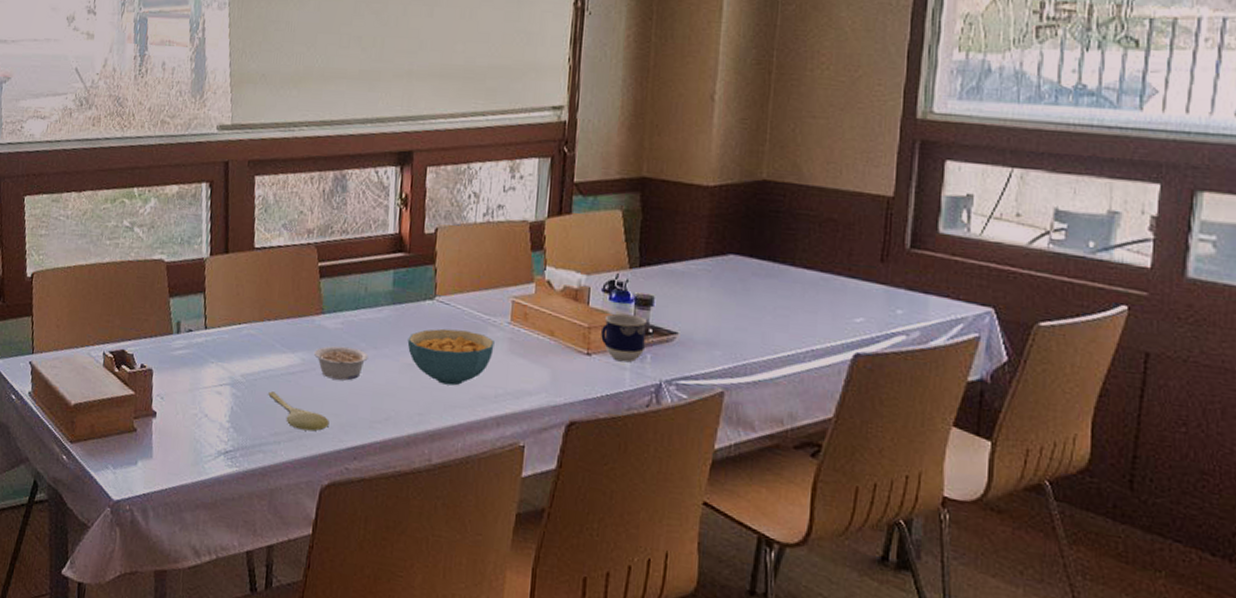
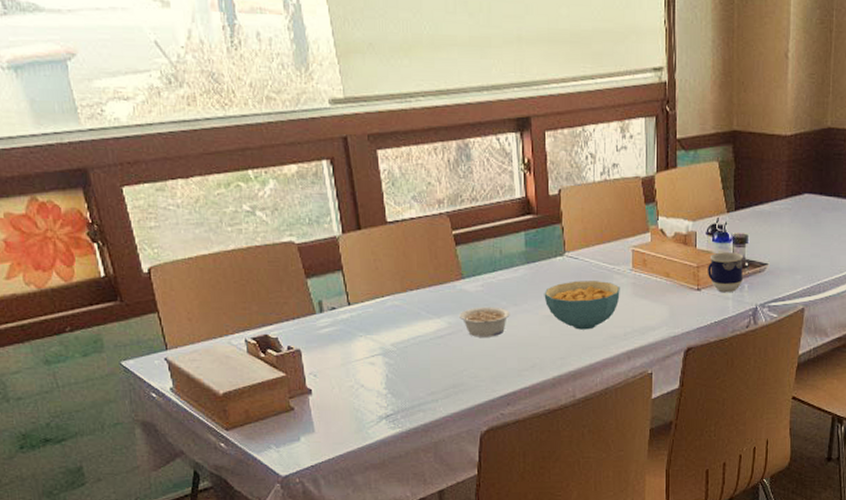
spoon: present [268,391,329,432] -> none [420,356,481,386]

